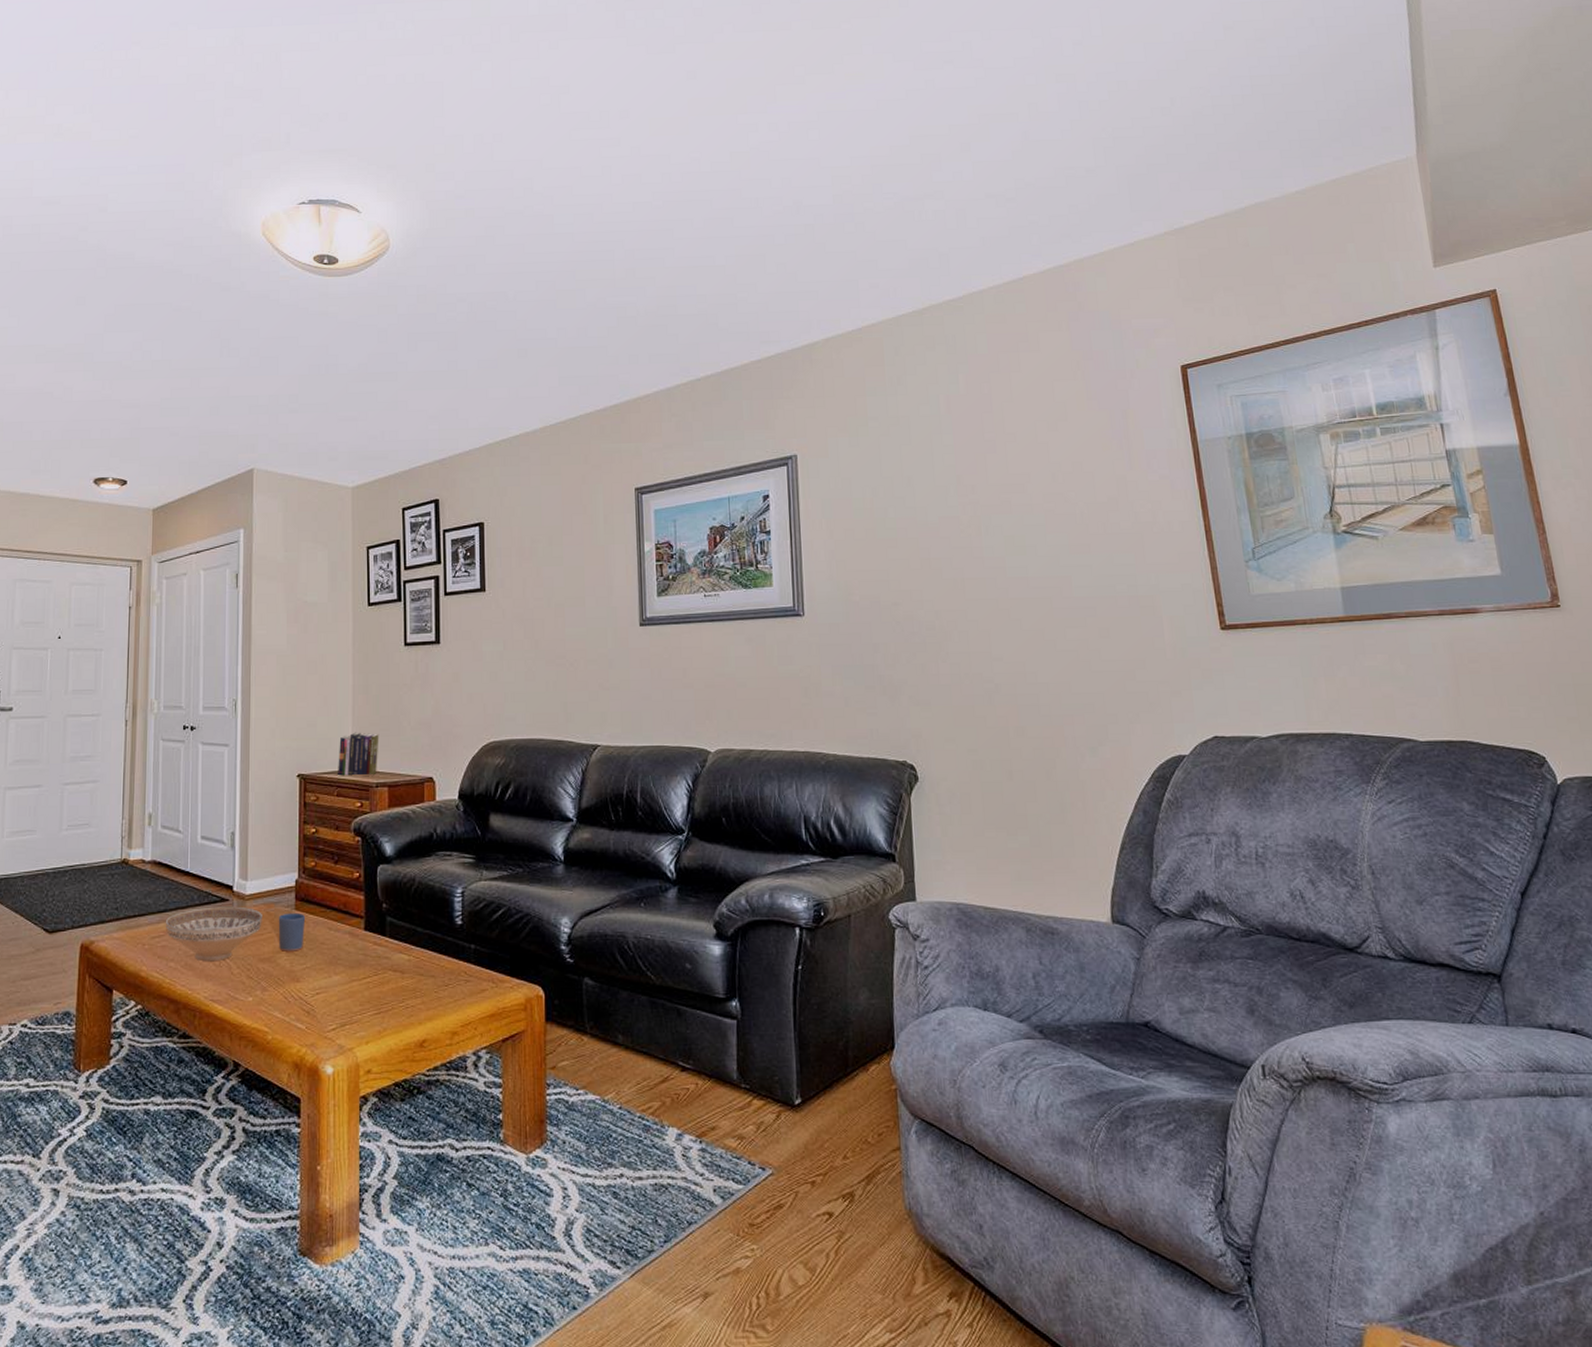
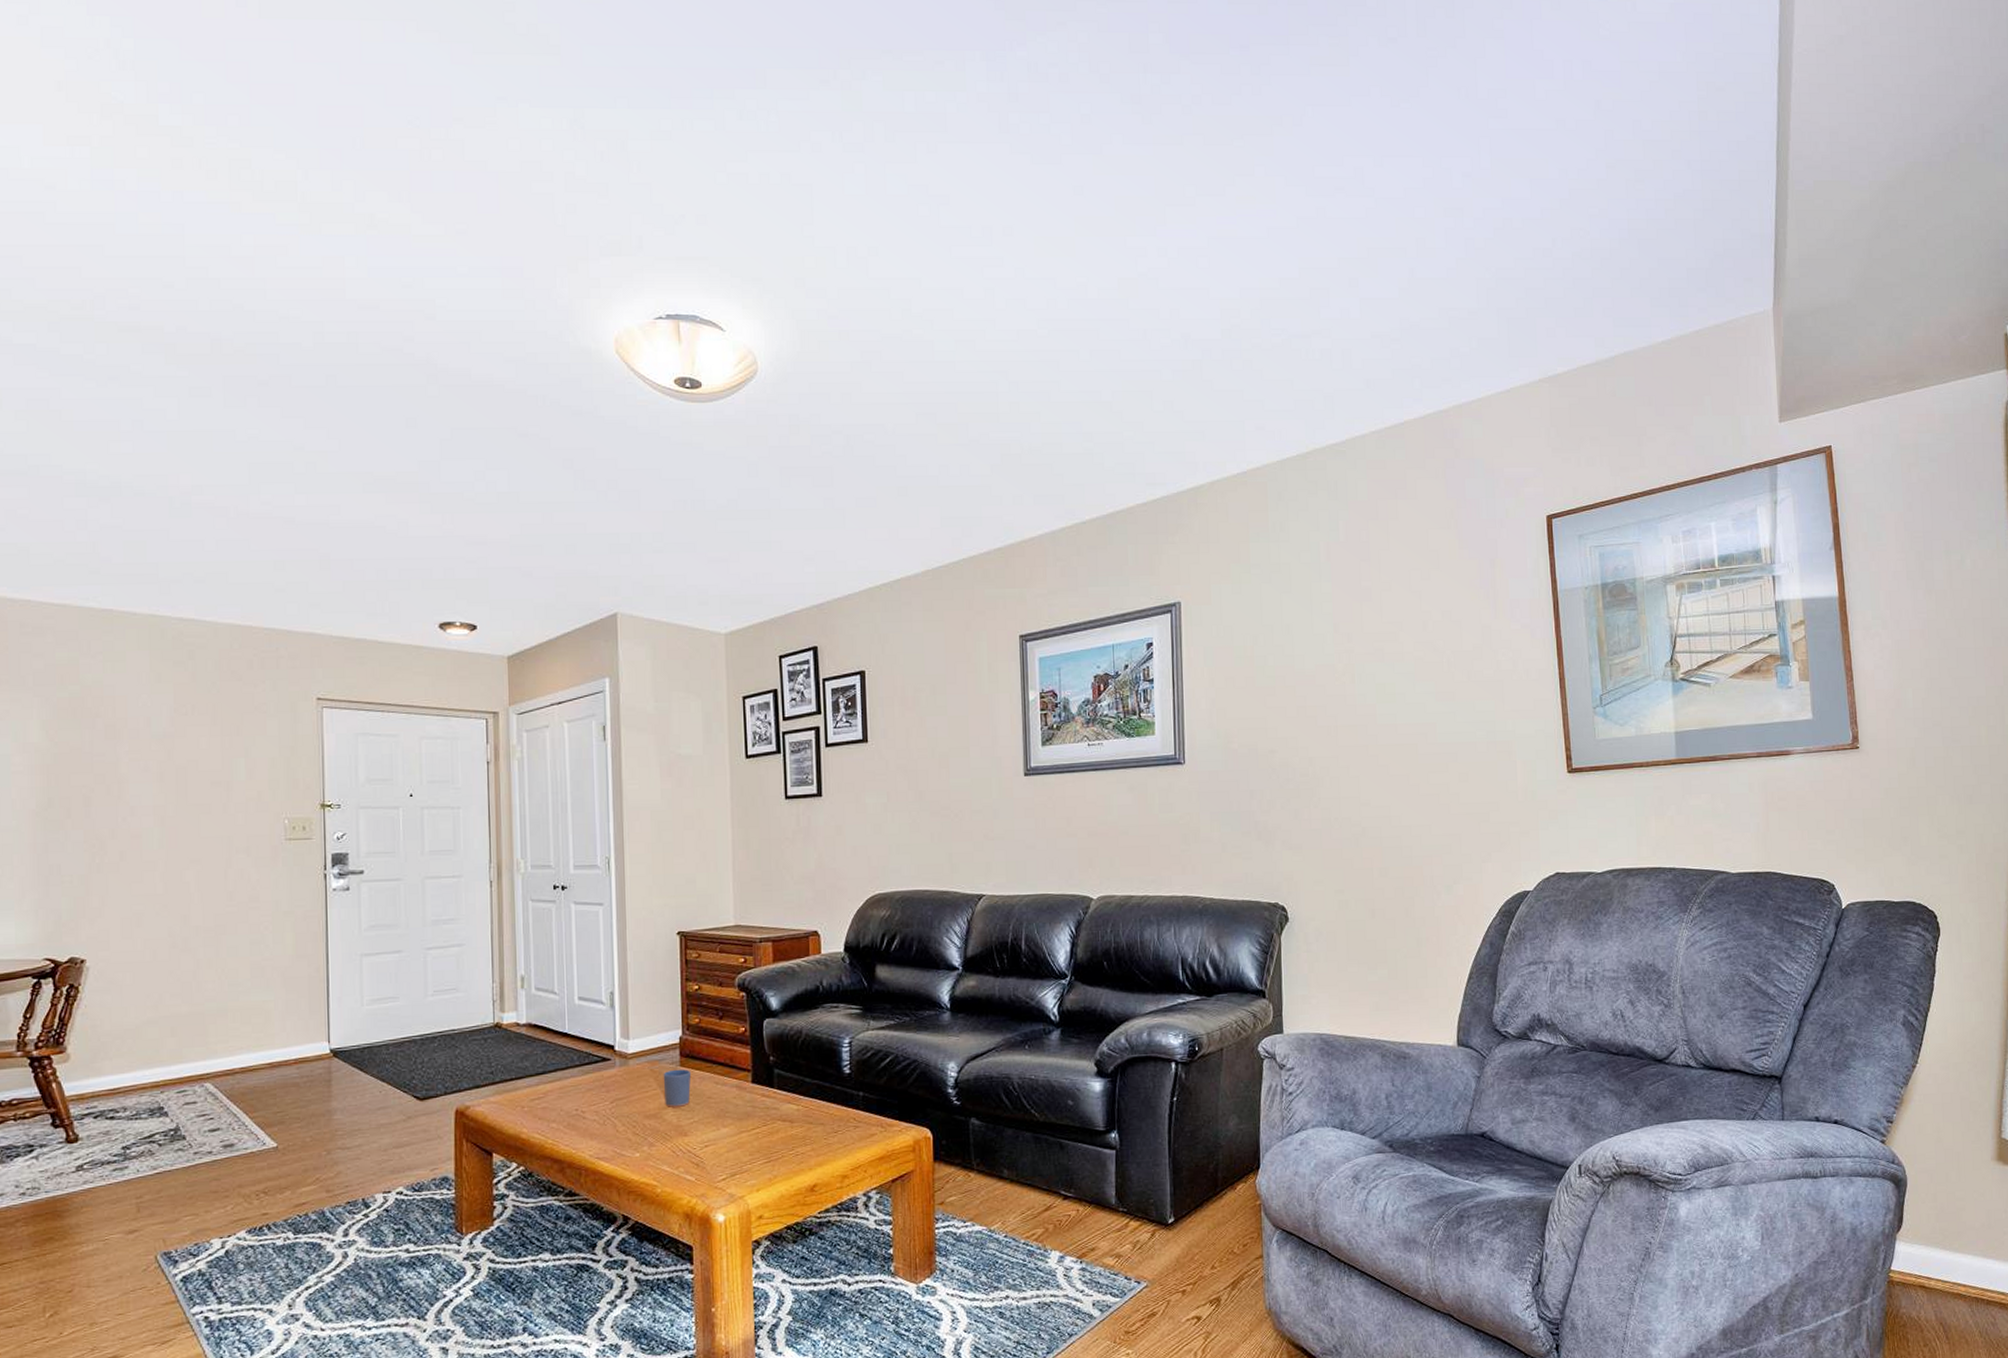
decorative bowl: present [165,906,262,962] -> none [544,1065,647,1121]
books: present [338,732,379,777] -> none [719,887,762,933]

